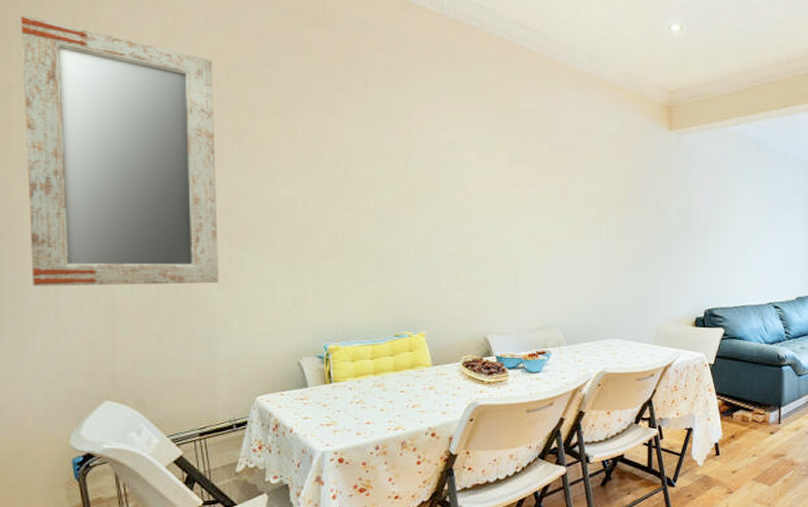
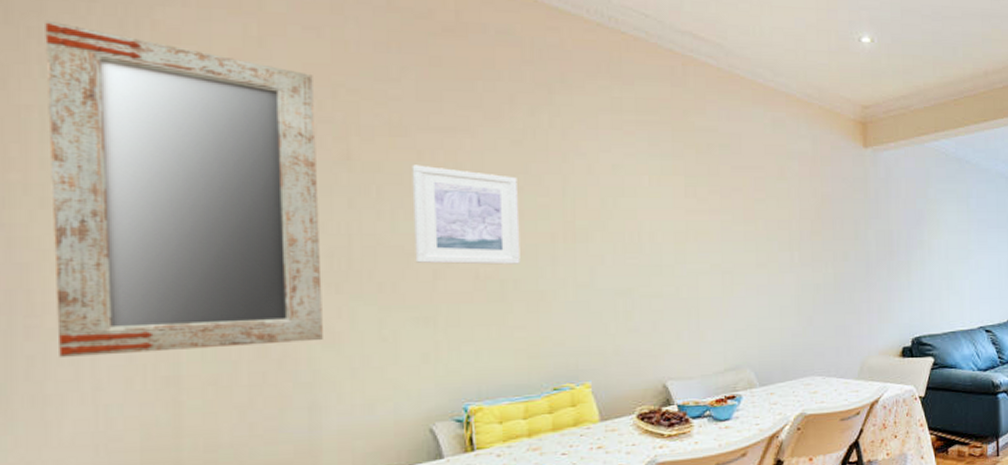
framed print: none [287,138,371,227] -> present [412,164,520,265]

